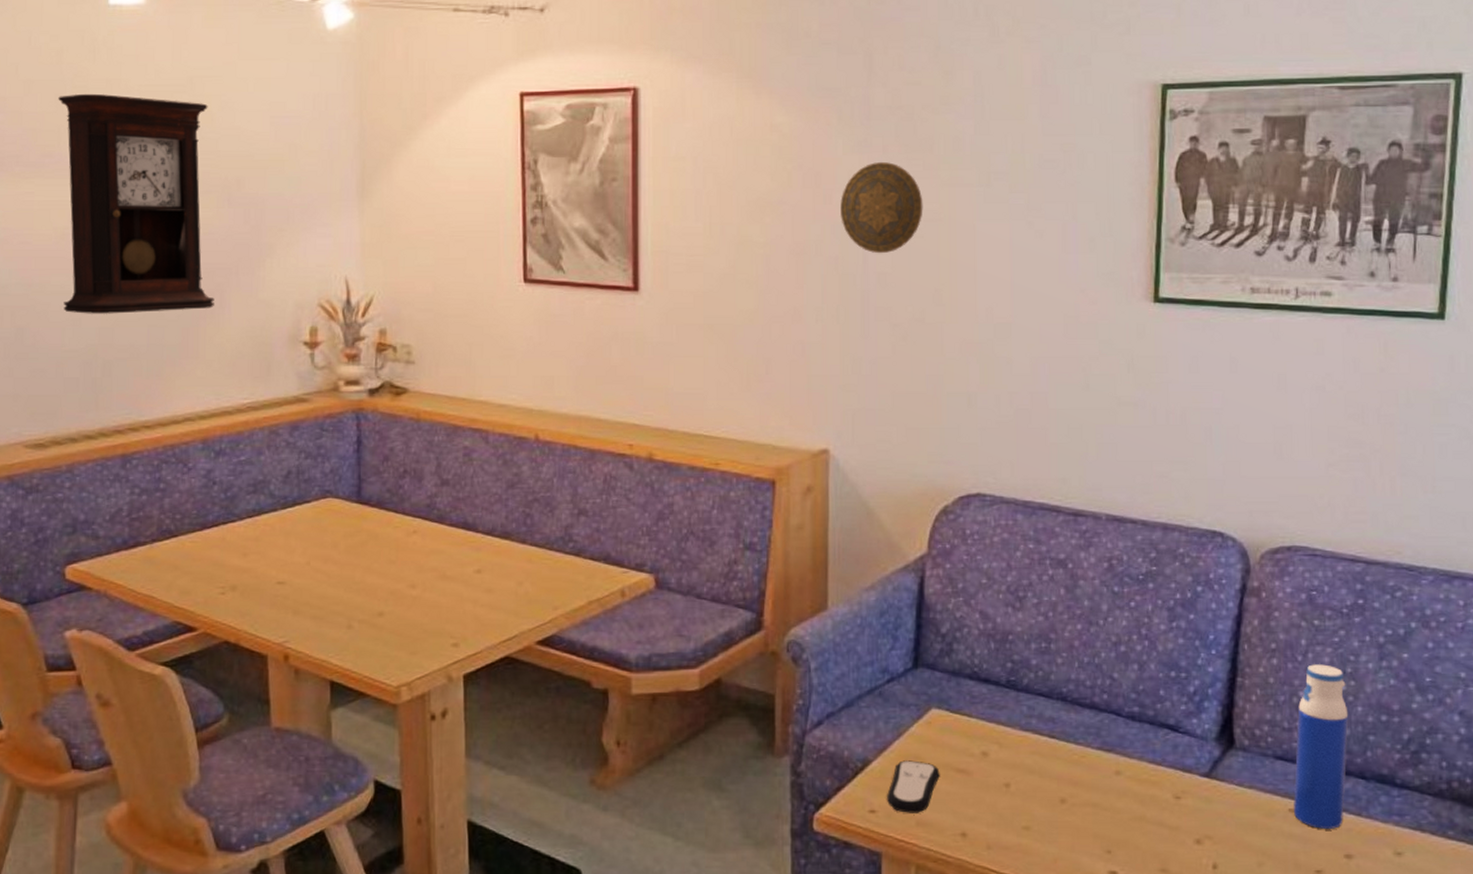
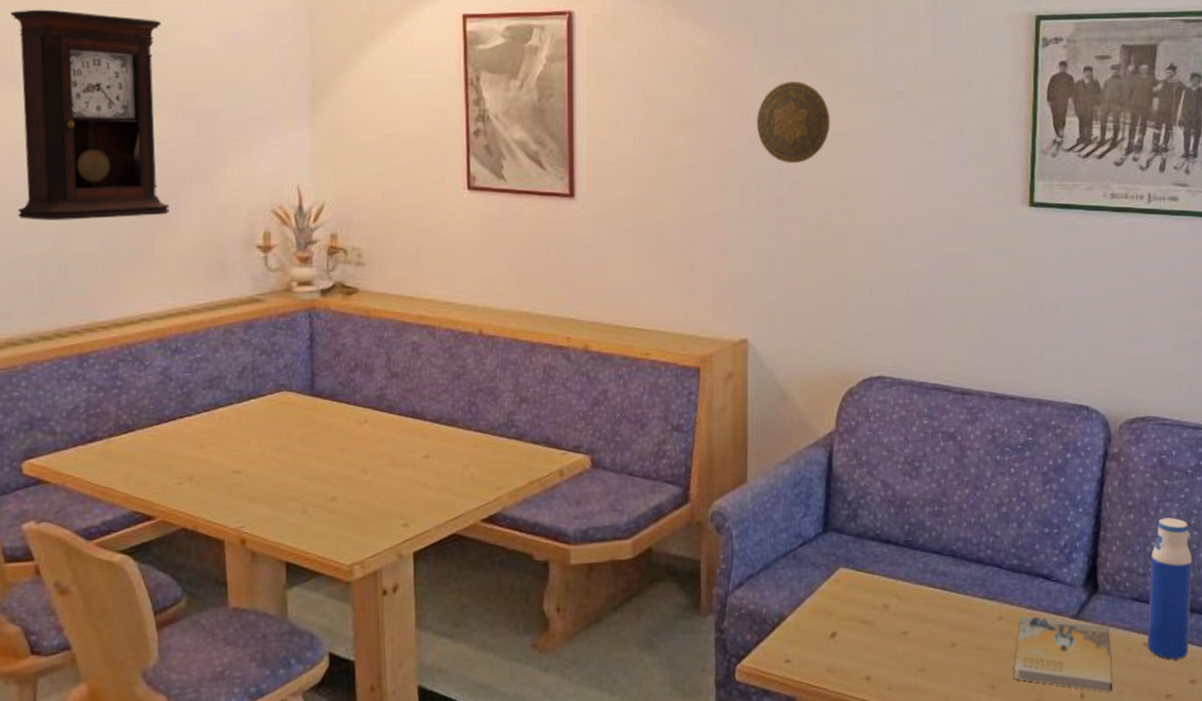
remote control: present [887,760,940,813] -> none [801,614,847,662]
book: none [1133,771,1252,864] -> present [1013,615,1113,693]

